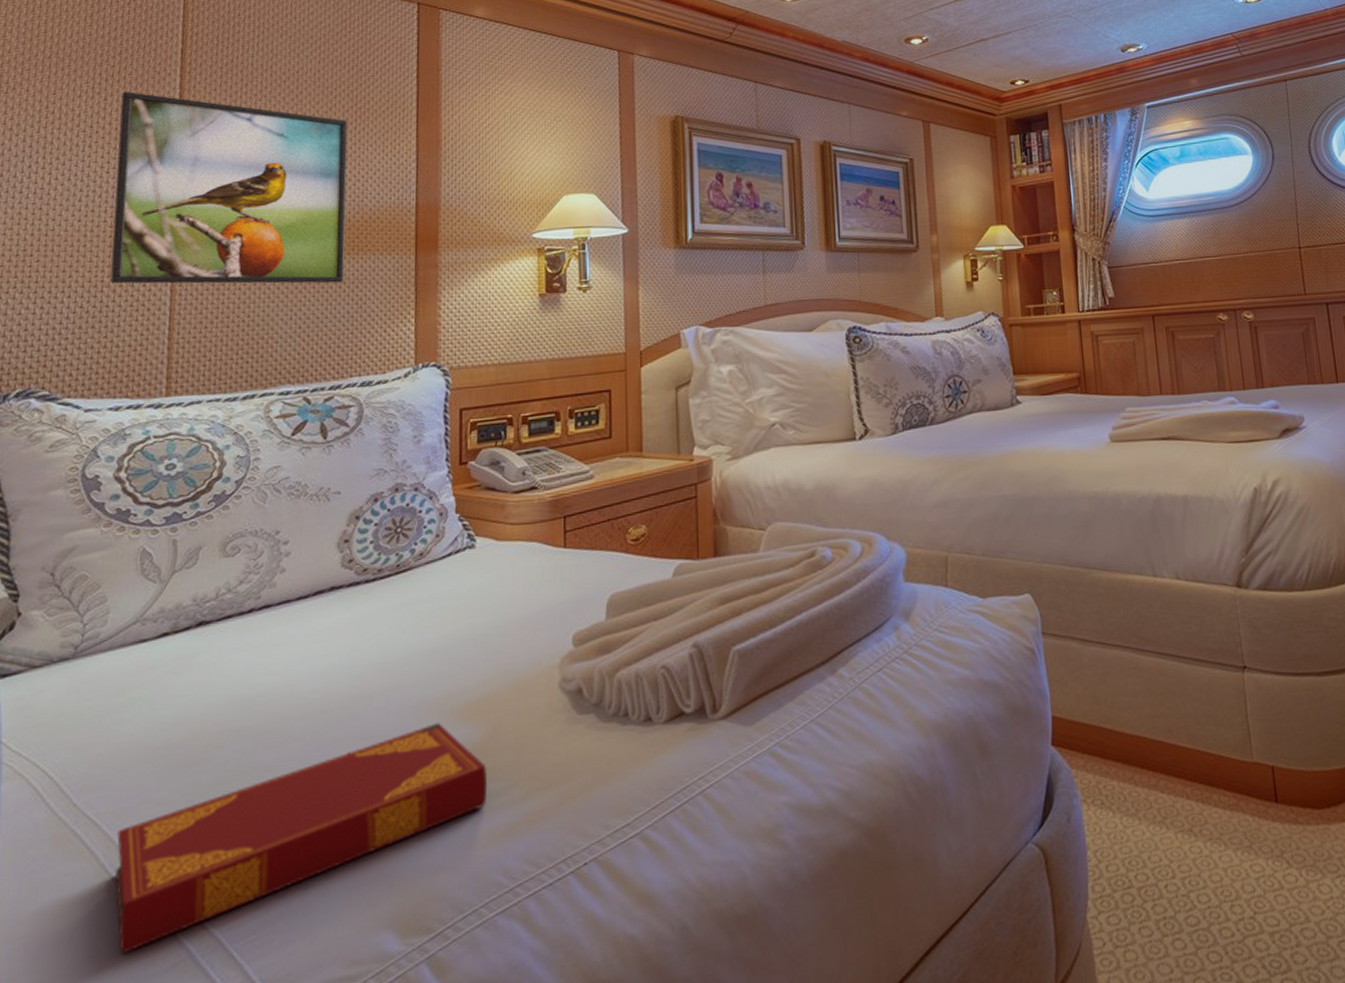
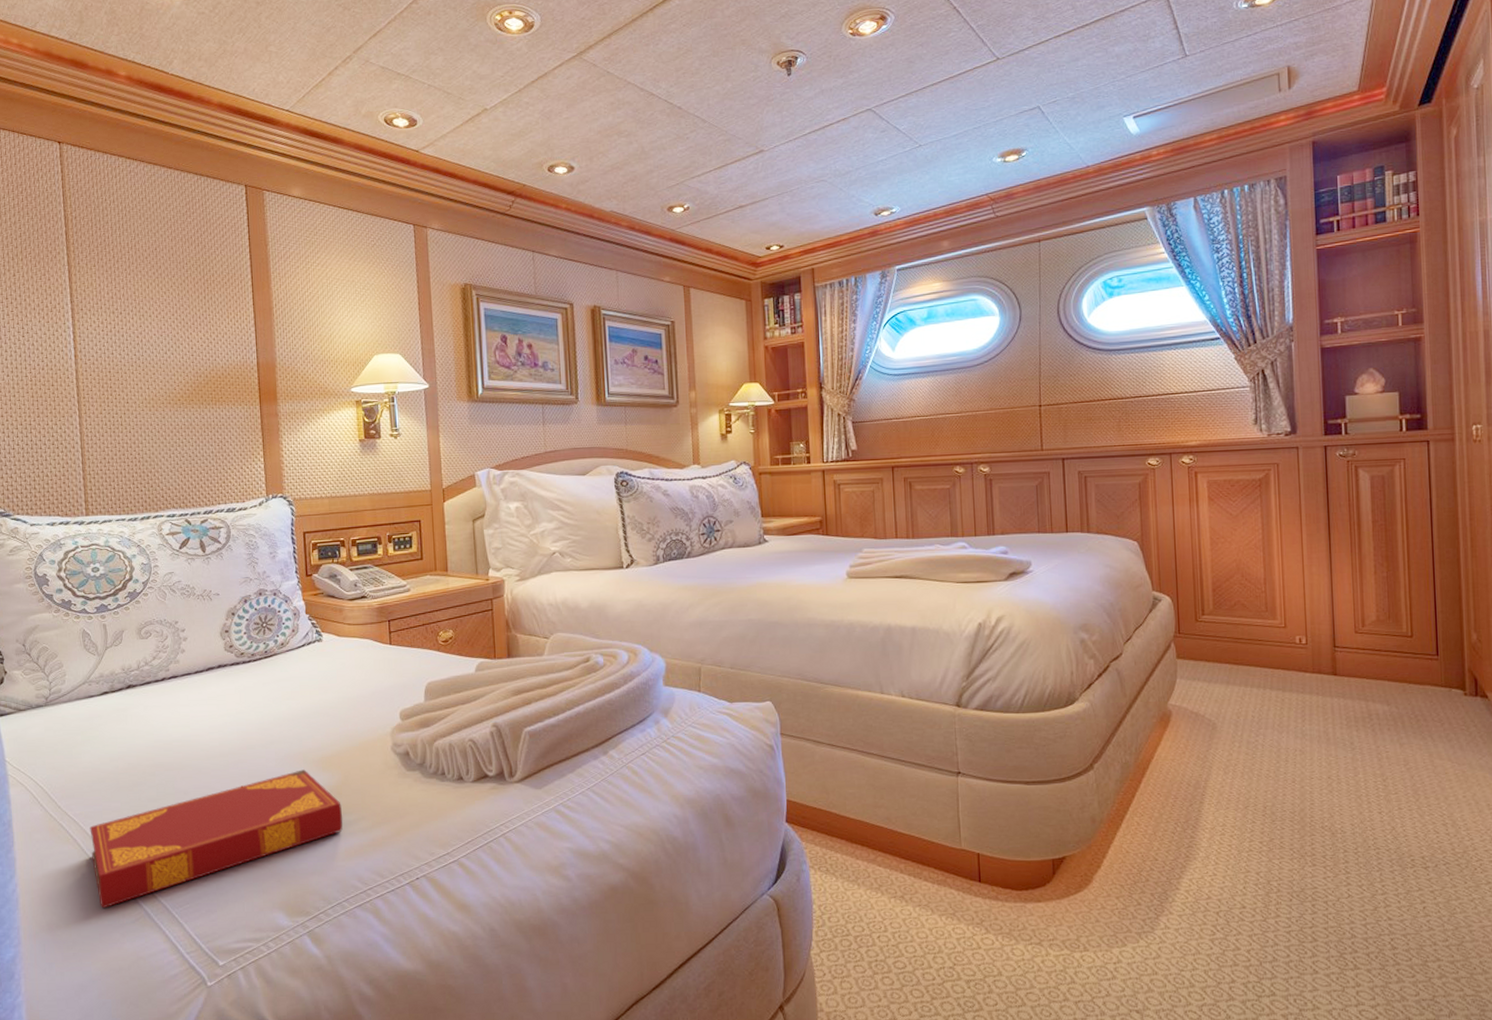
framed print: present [110,92,348,284] -> none [25,268,207,429]

